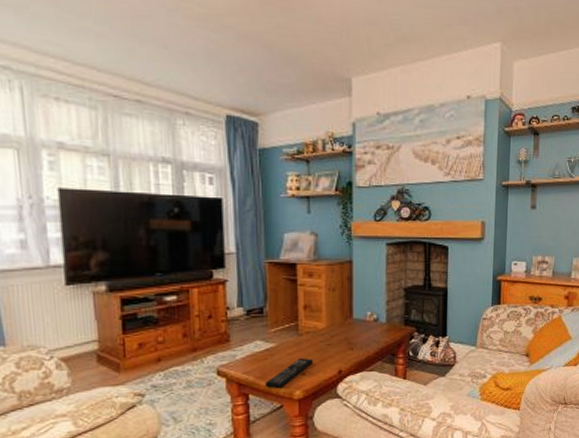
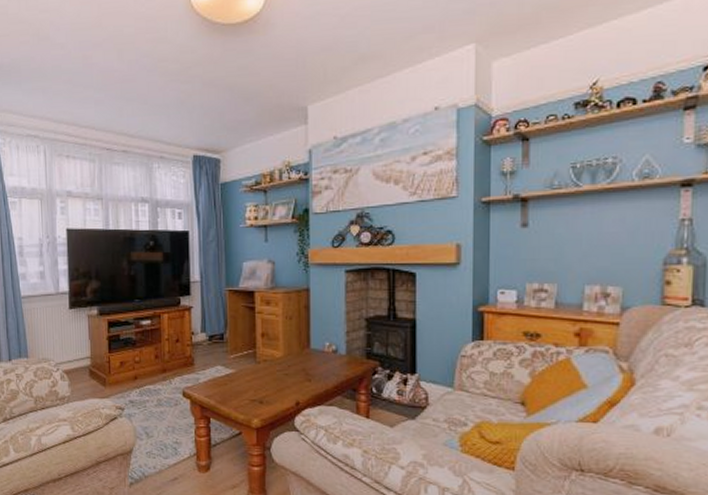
remote control: present [265,358,314,388] -> none [225,386,271,414]

